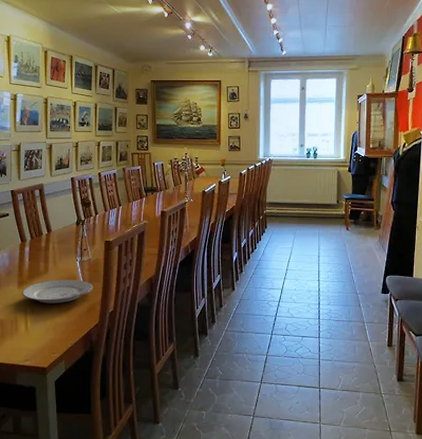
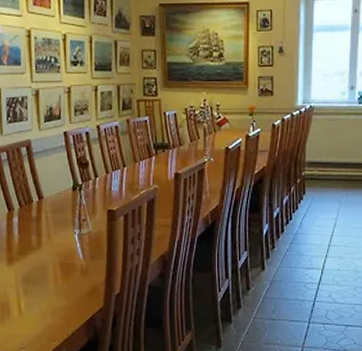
plate: present [21,280,93,304] -> none [12,256,96,284]

